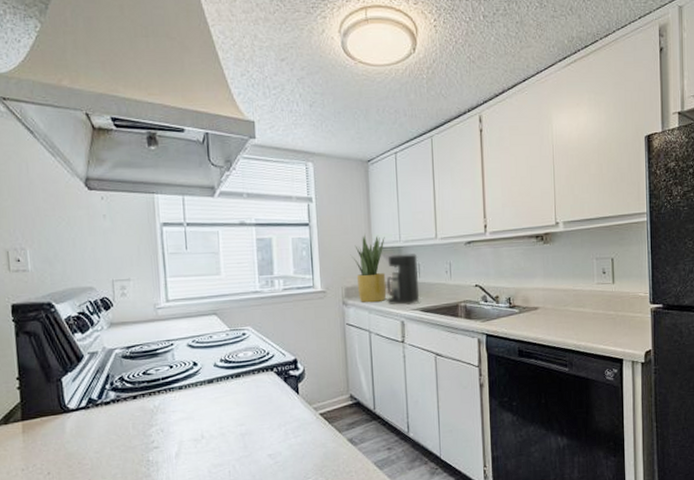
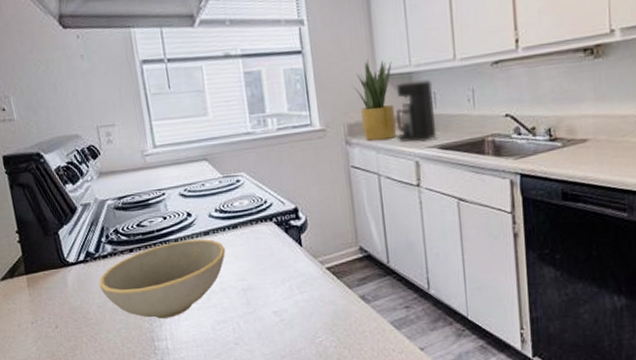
bowl: none [98,386,228,463] -> present [99,239,226,319]

